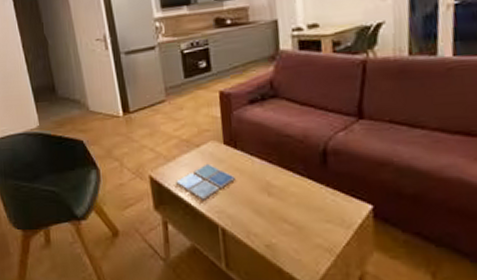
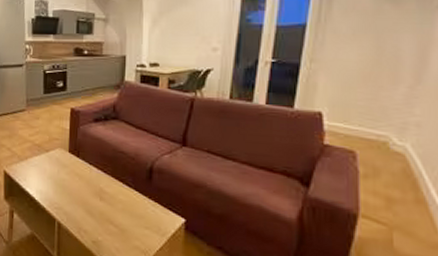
drink coaster: present [176,163,235,200] -> none [25,166,74,197]

